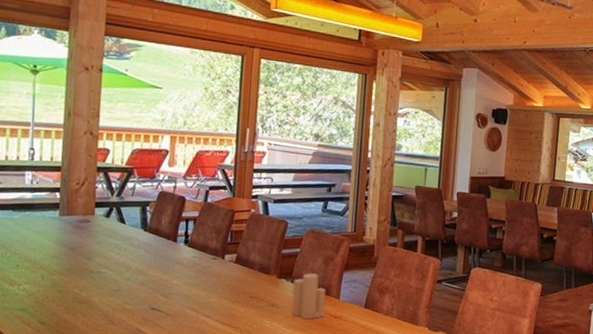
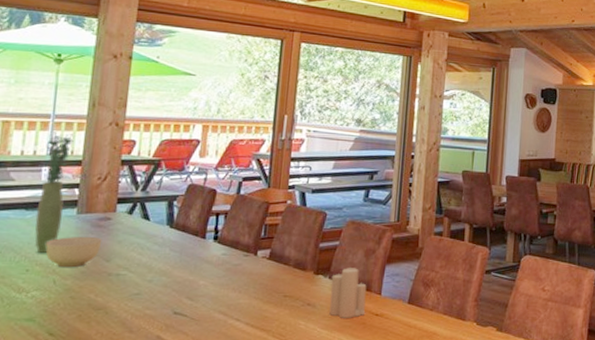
vase: none [22,139,53,250] -> present [34,132,74,253]
bowl: none [33,236,83,265] -> present [45,236,102,268]

